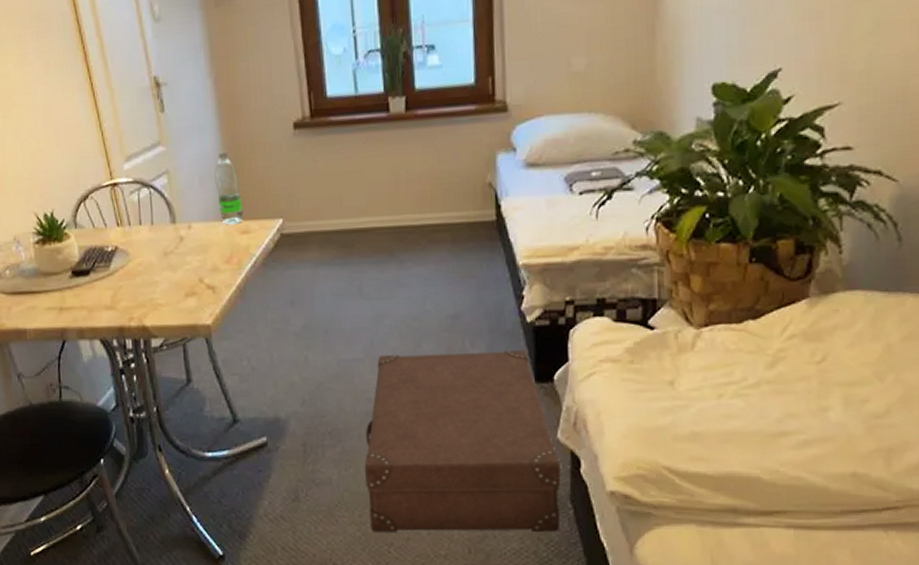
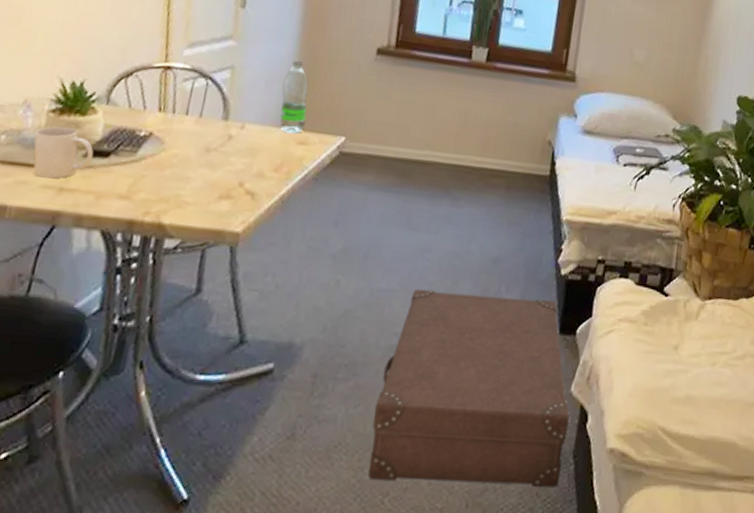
mug: none [29,255,78,301] -> present [33,126,94,179]

